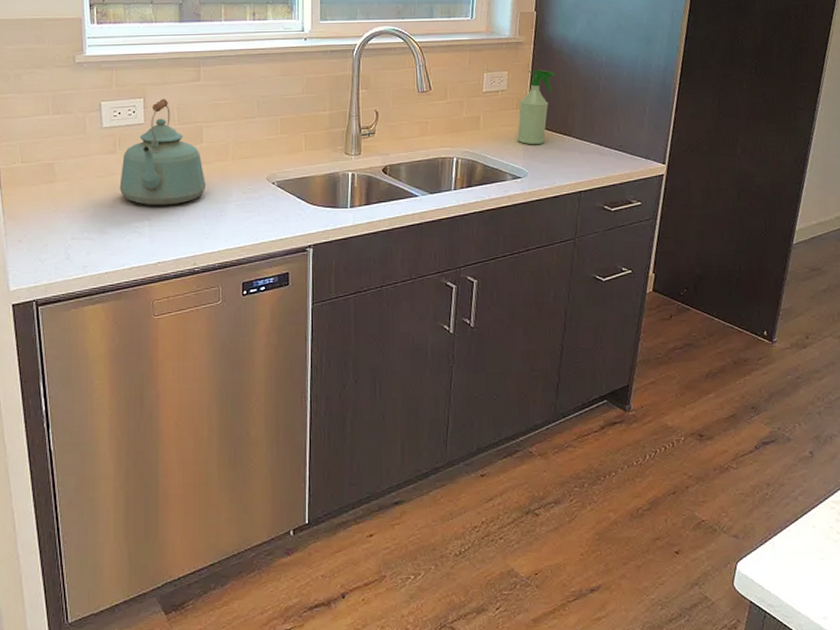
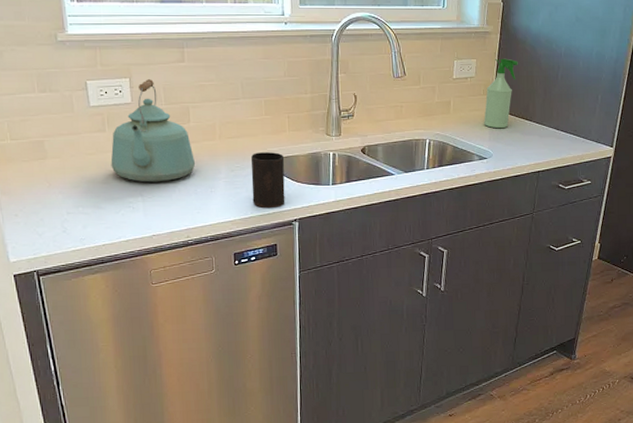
cup: none [264,173,300,234] -> present [250,152,285,209]

